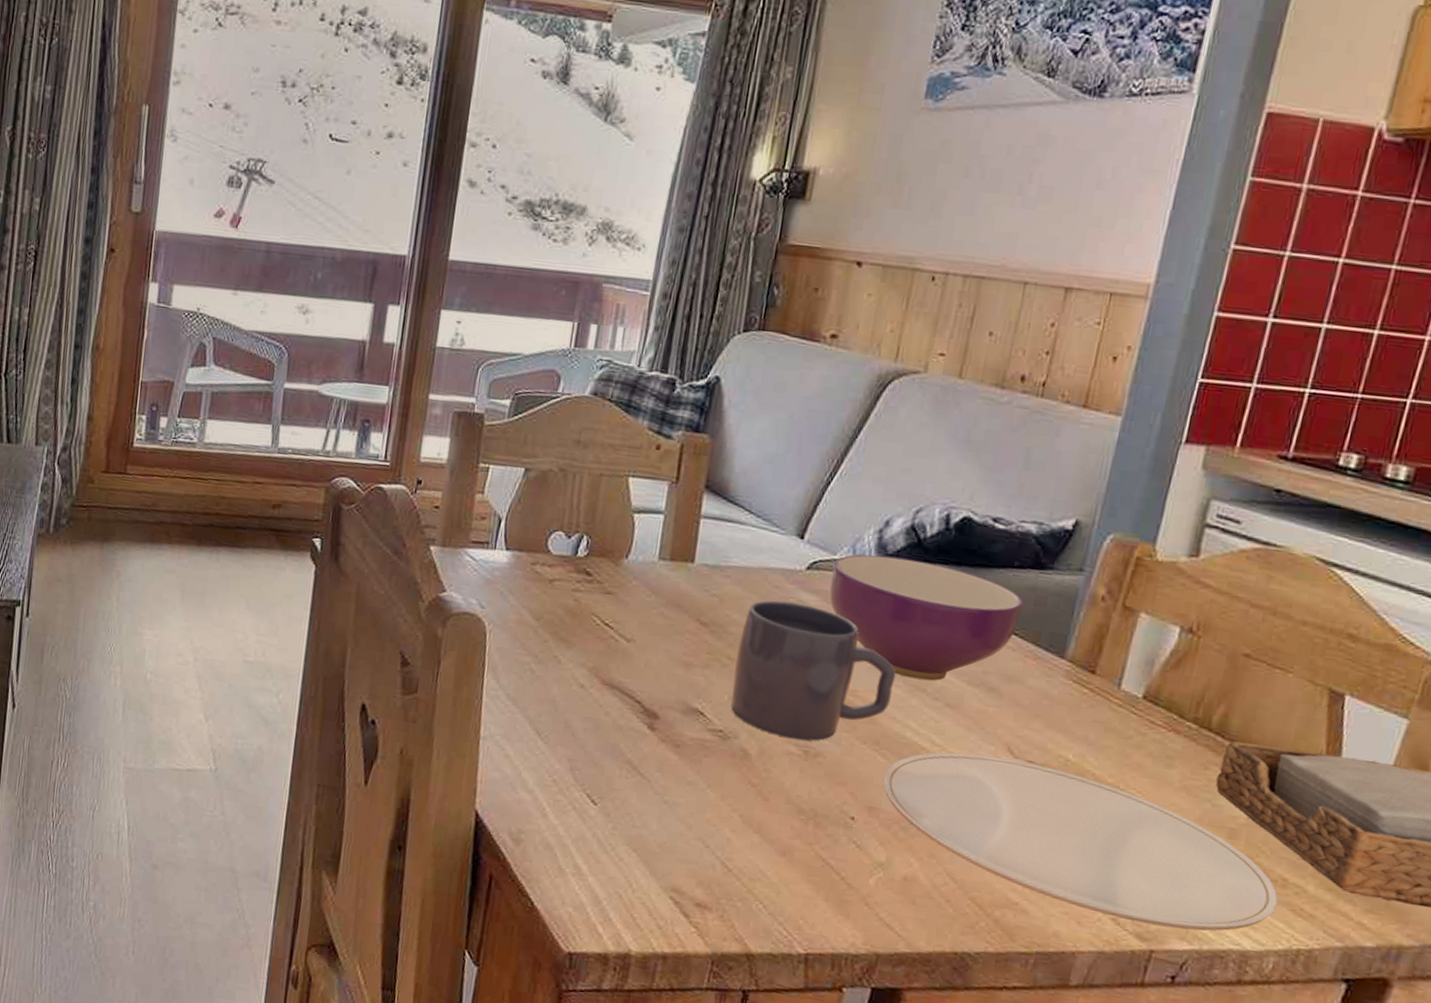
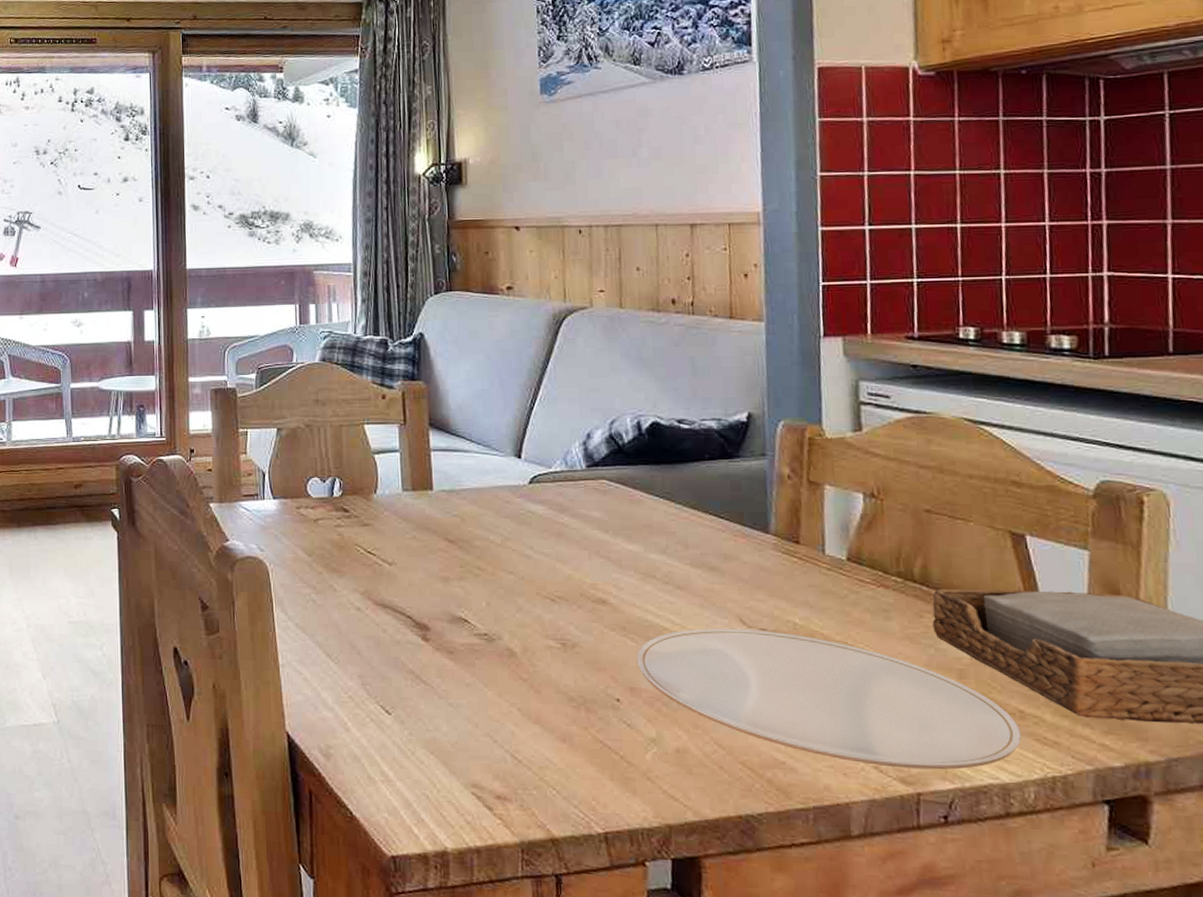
mug: present [731,600,896,741] -> none [485,514,627,635]
bowl: present [829,554,1024,681] -> none [551,464,722,568]

